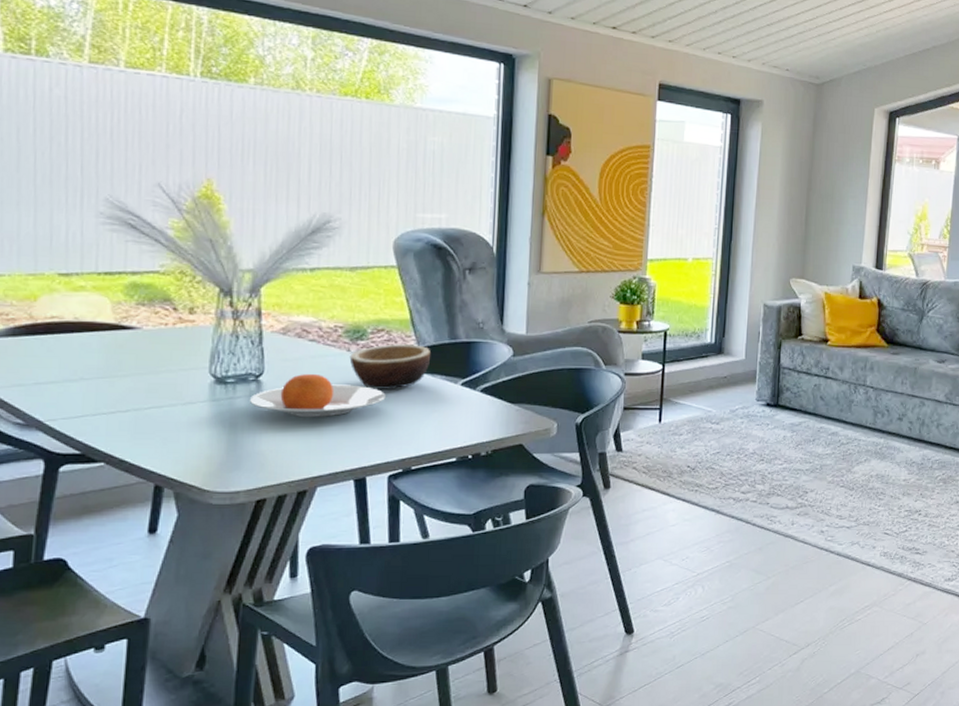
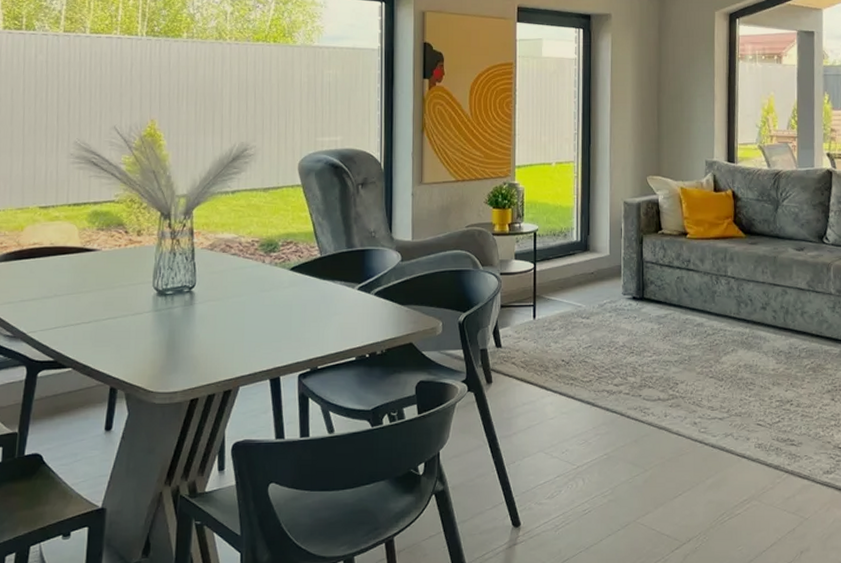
plate: present [250,373,386,418] -> none [185,283,295,324]
bowl: present [349,344,431,390] -> none [264,254,332,296]

